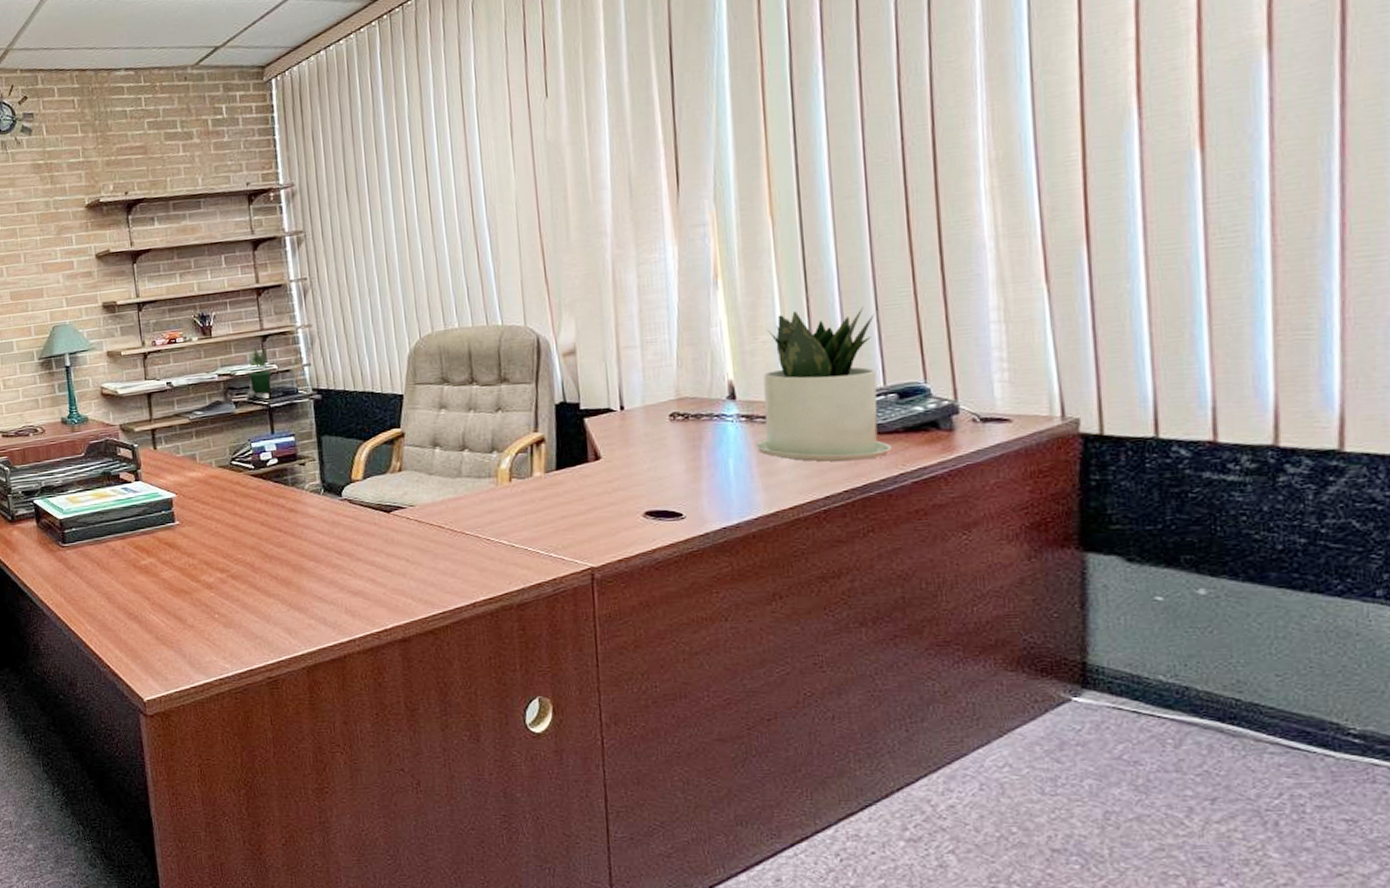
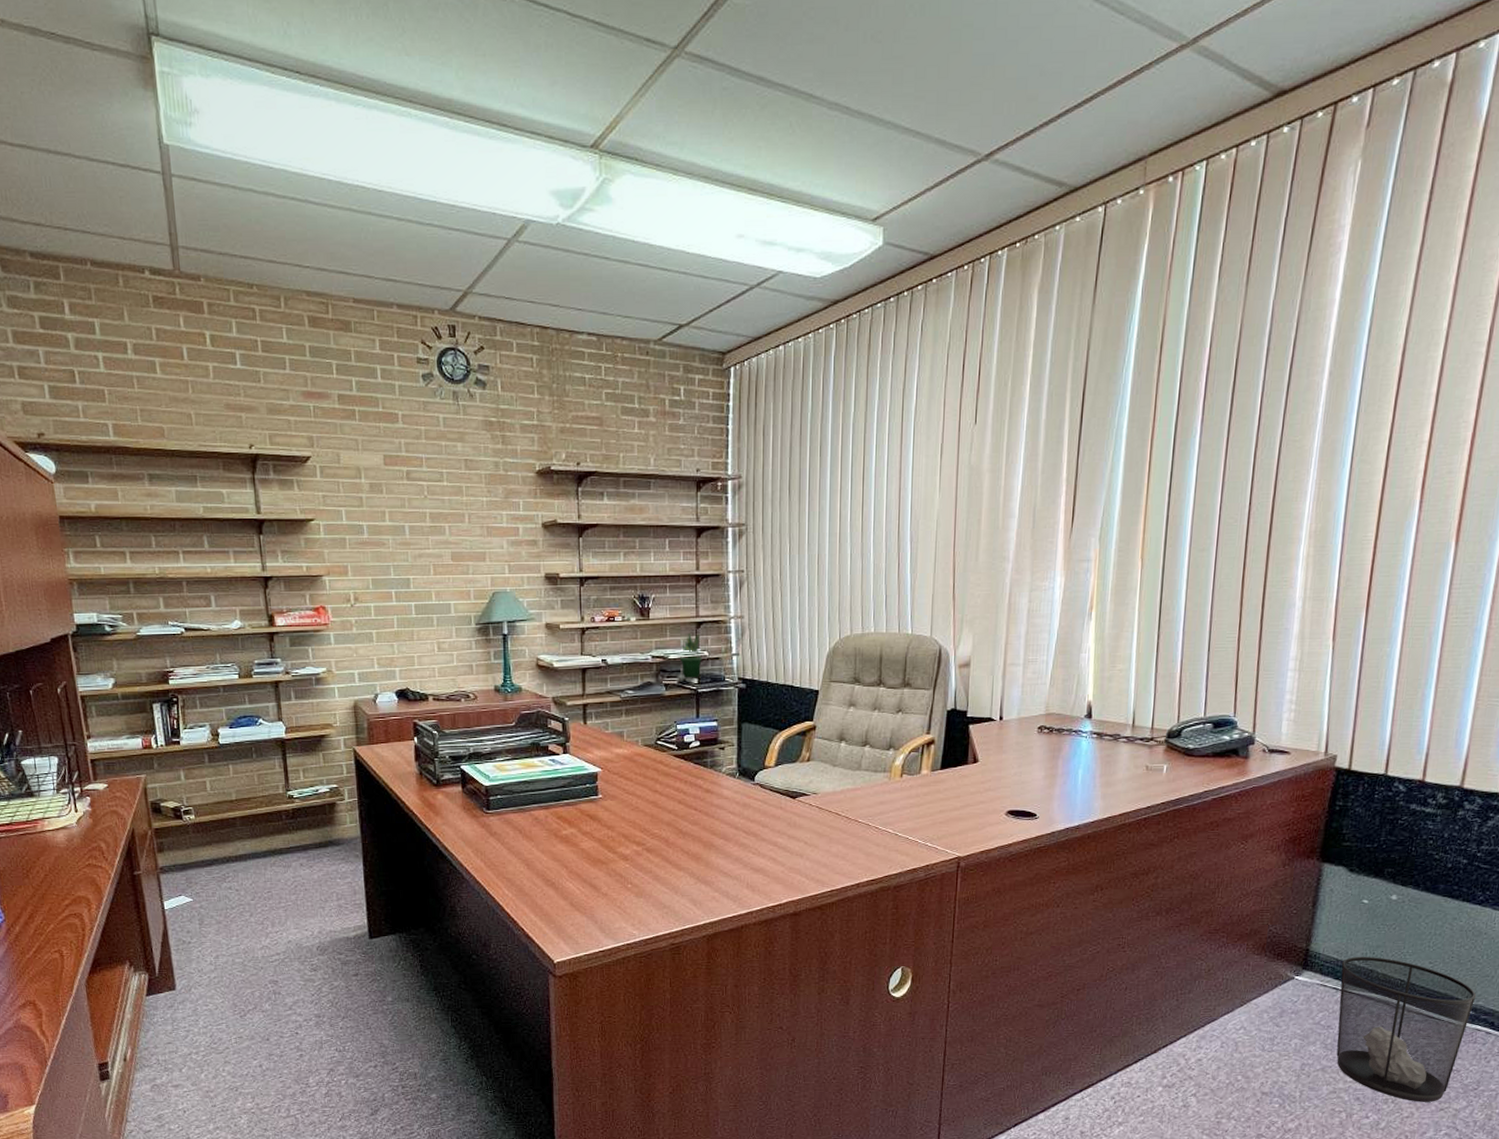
planter: present [755,306,893,462] -> none [1101,646,1207,778]
waste bin: none [1138,669,1362,864] -> present [1336,956,1477,1102]

